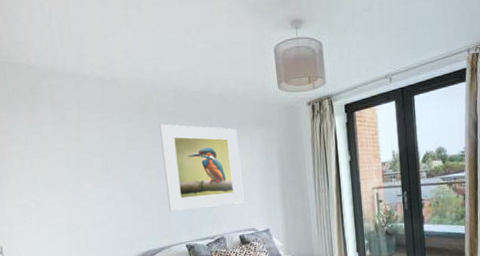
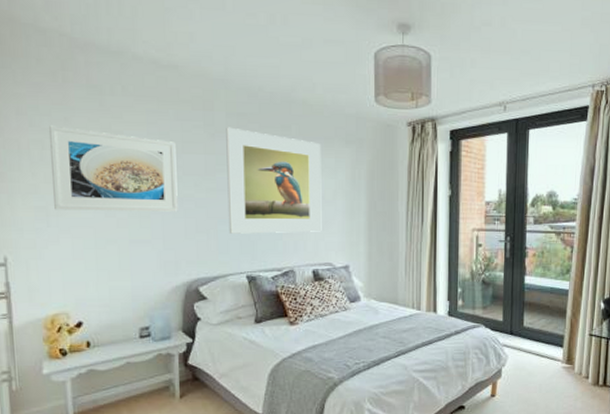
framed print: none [25,138,128,206] -> present [49,125,178,212]

